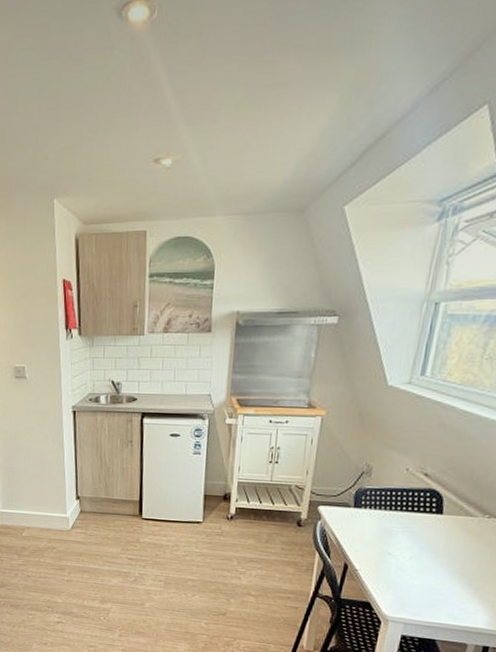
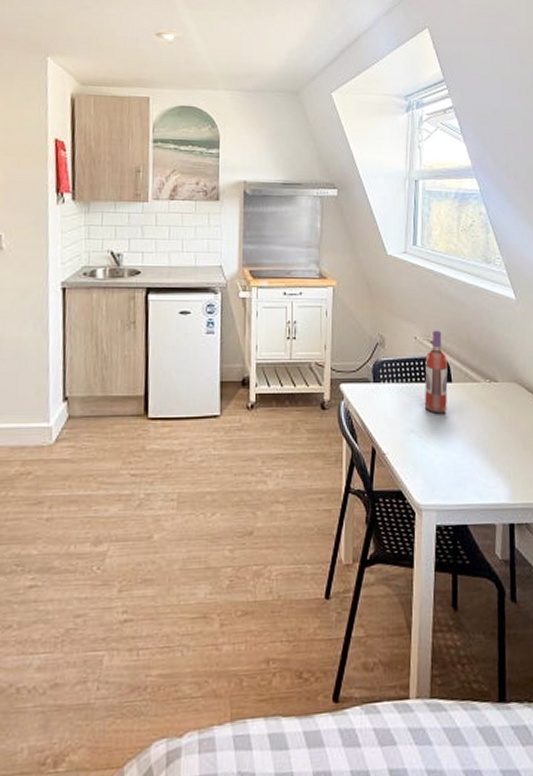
wine bottle: none [406,463,441,542] -> present [424,330,448,414]

